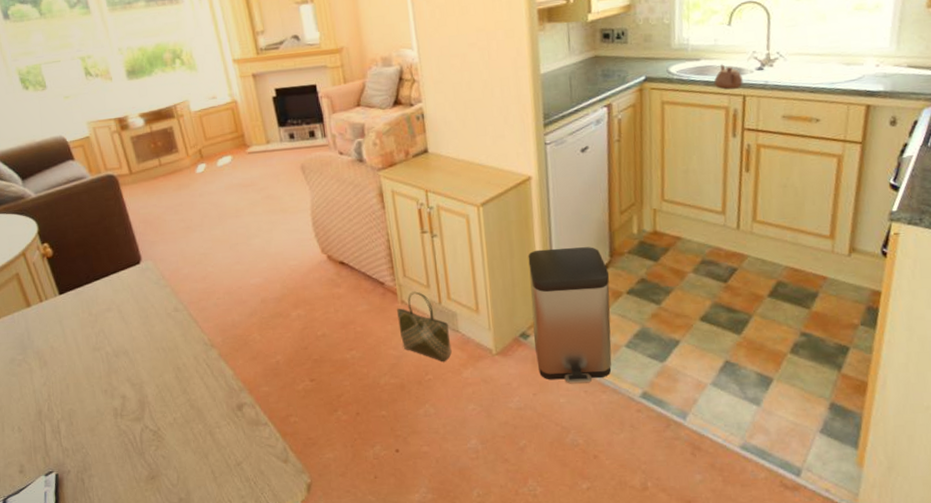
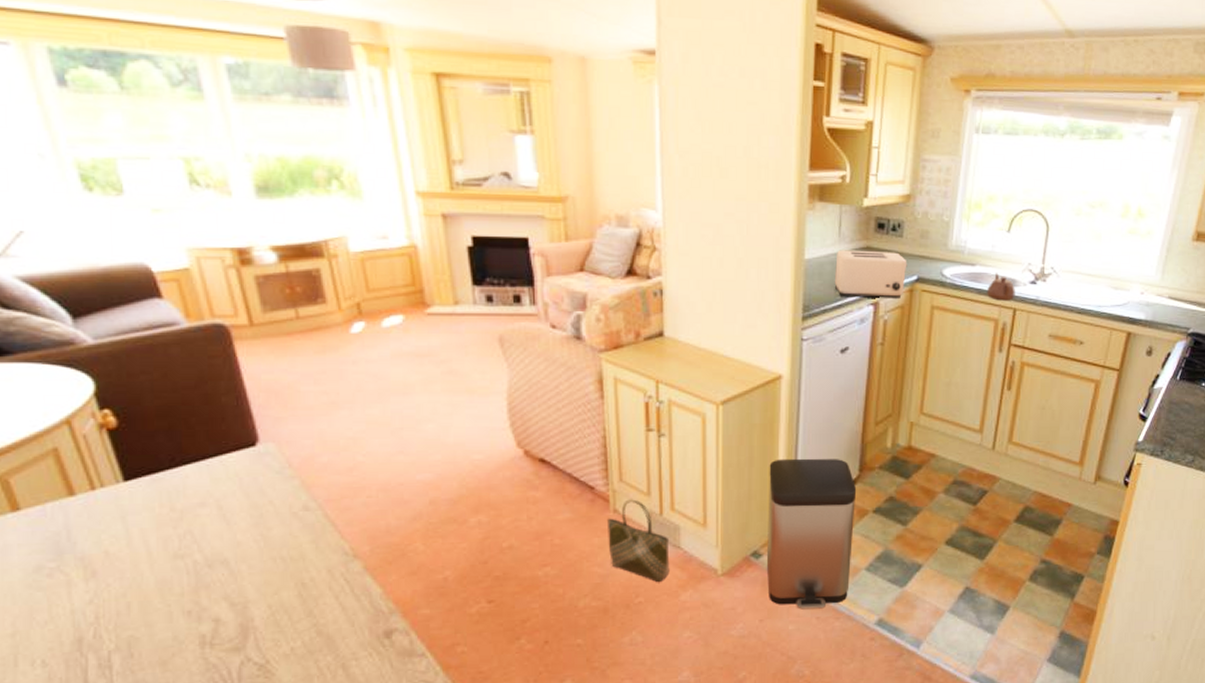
toaster: none [568,57,635,103] -> present [834,250,907,300]

